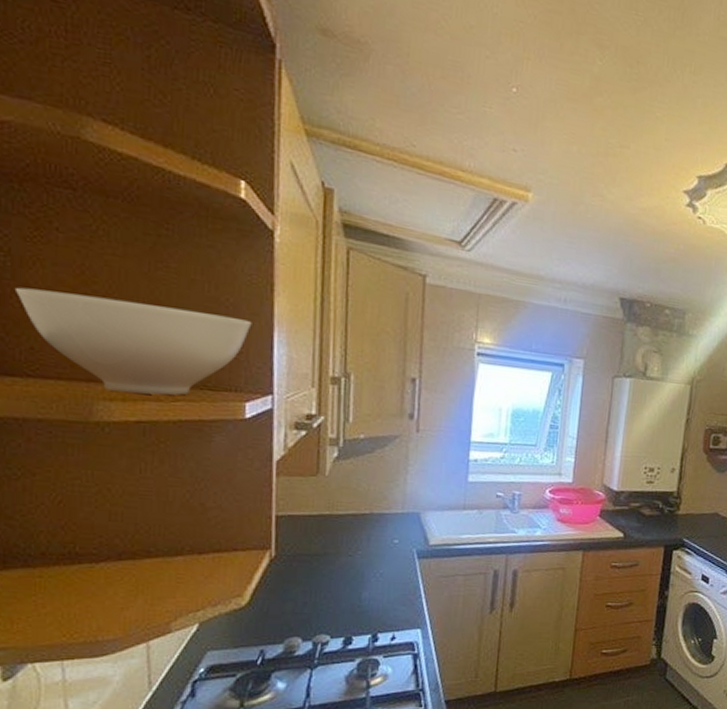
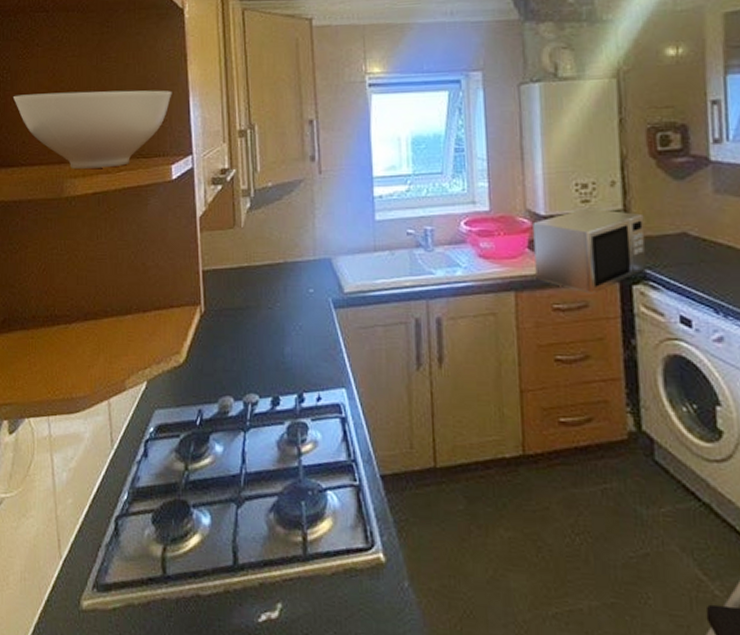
microwave: none [601,487,691,556] -> present [533,207,648,294]

